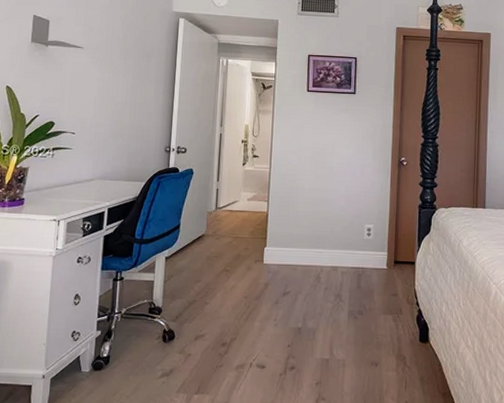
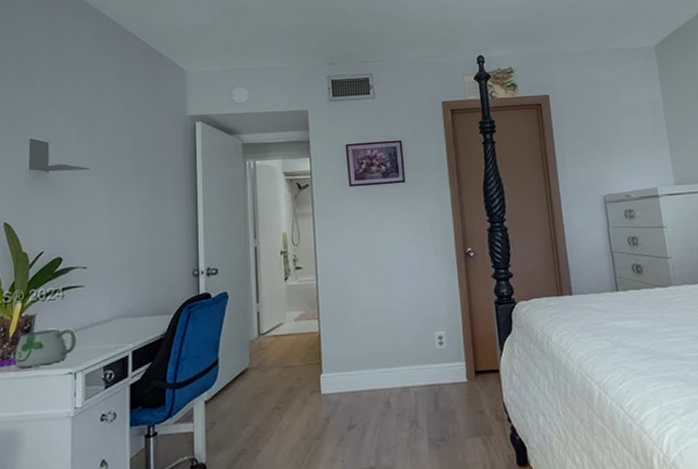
mug: none [8,181,62,213] -> present [14,328,76,369]

